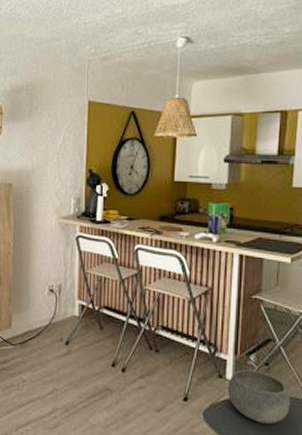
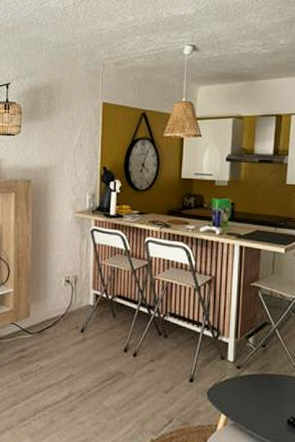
bowl: present [227,369,291,424] -> none [228,351,285,401]

